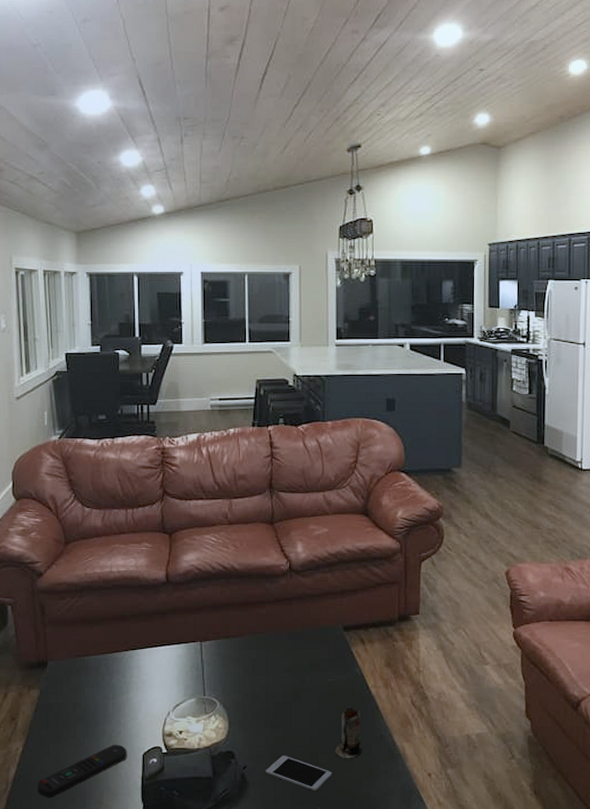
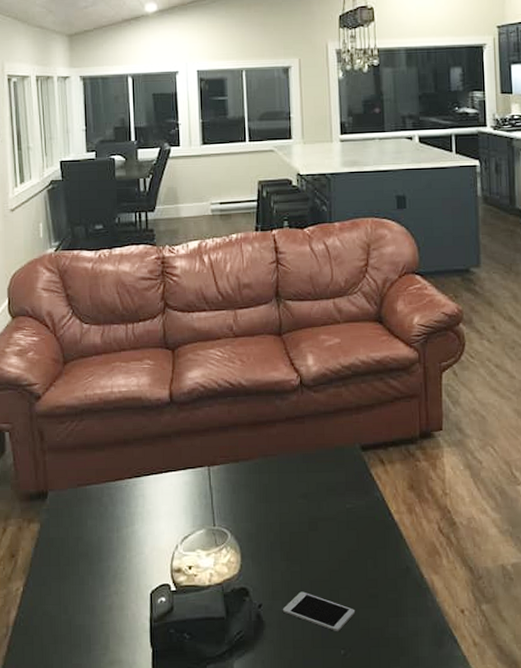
remote control: present [37,744,127,798] -> none [39,582,134,643]
can: present [335,706,363,758] -> none [357,535,388,594]

